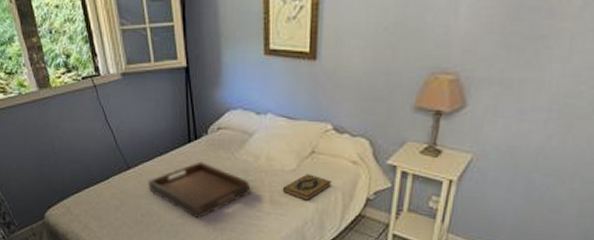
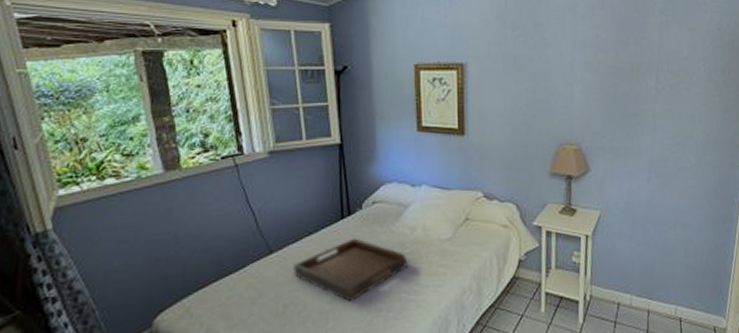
hardback book: present [282,174,332,202] -> none [439,241,486,270]

